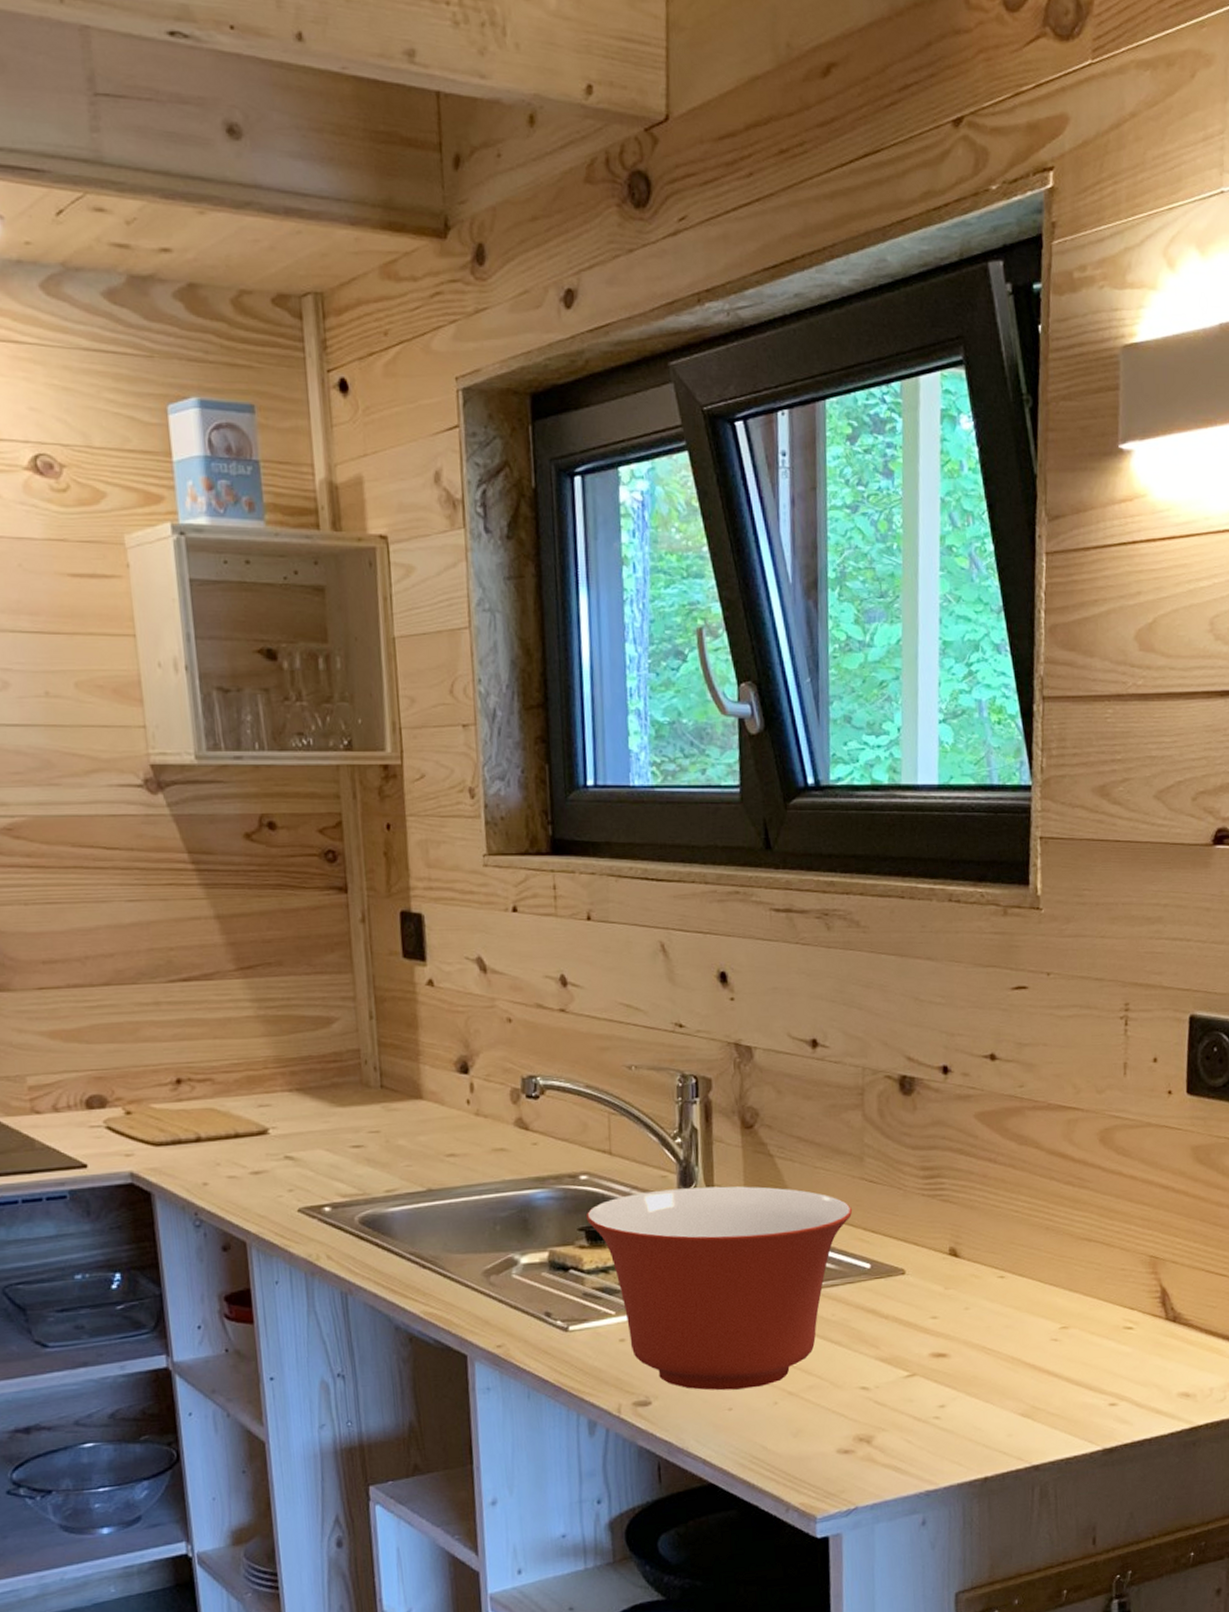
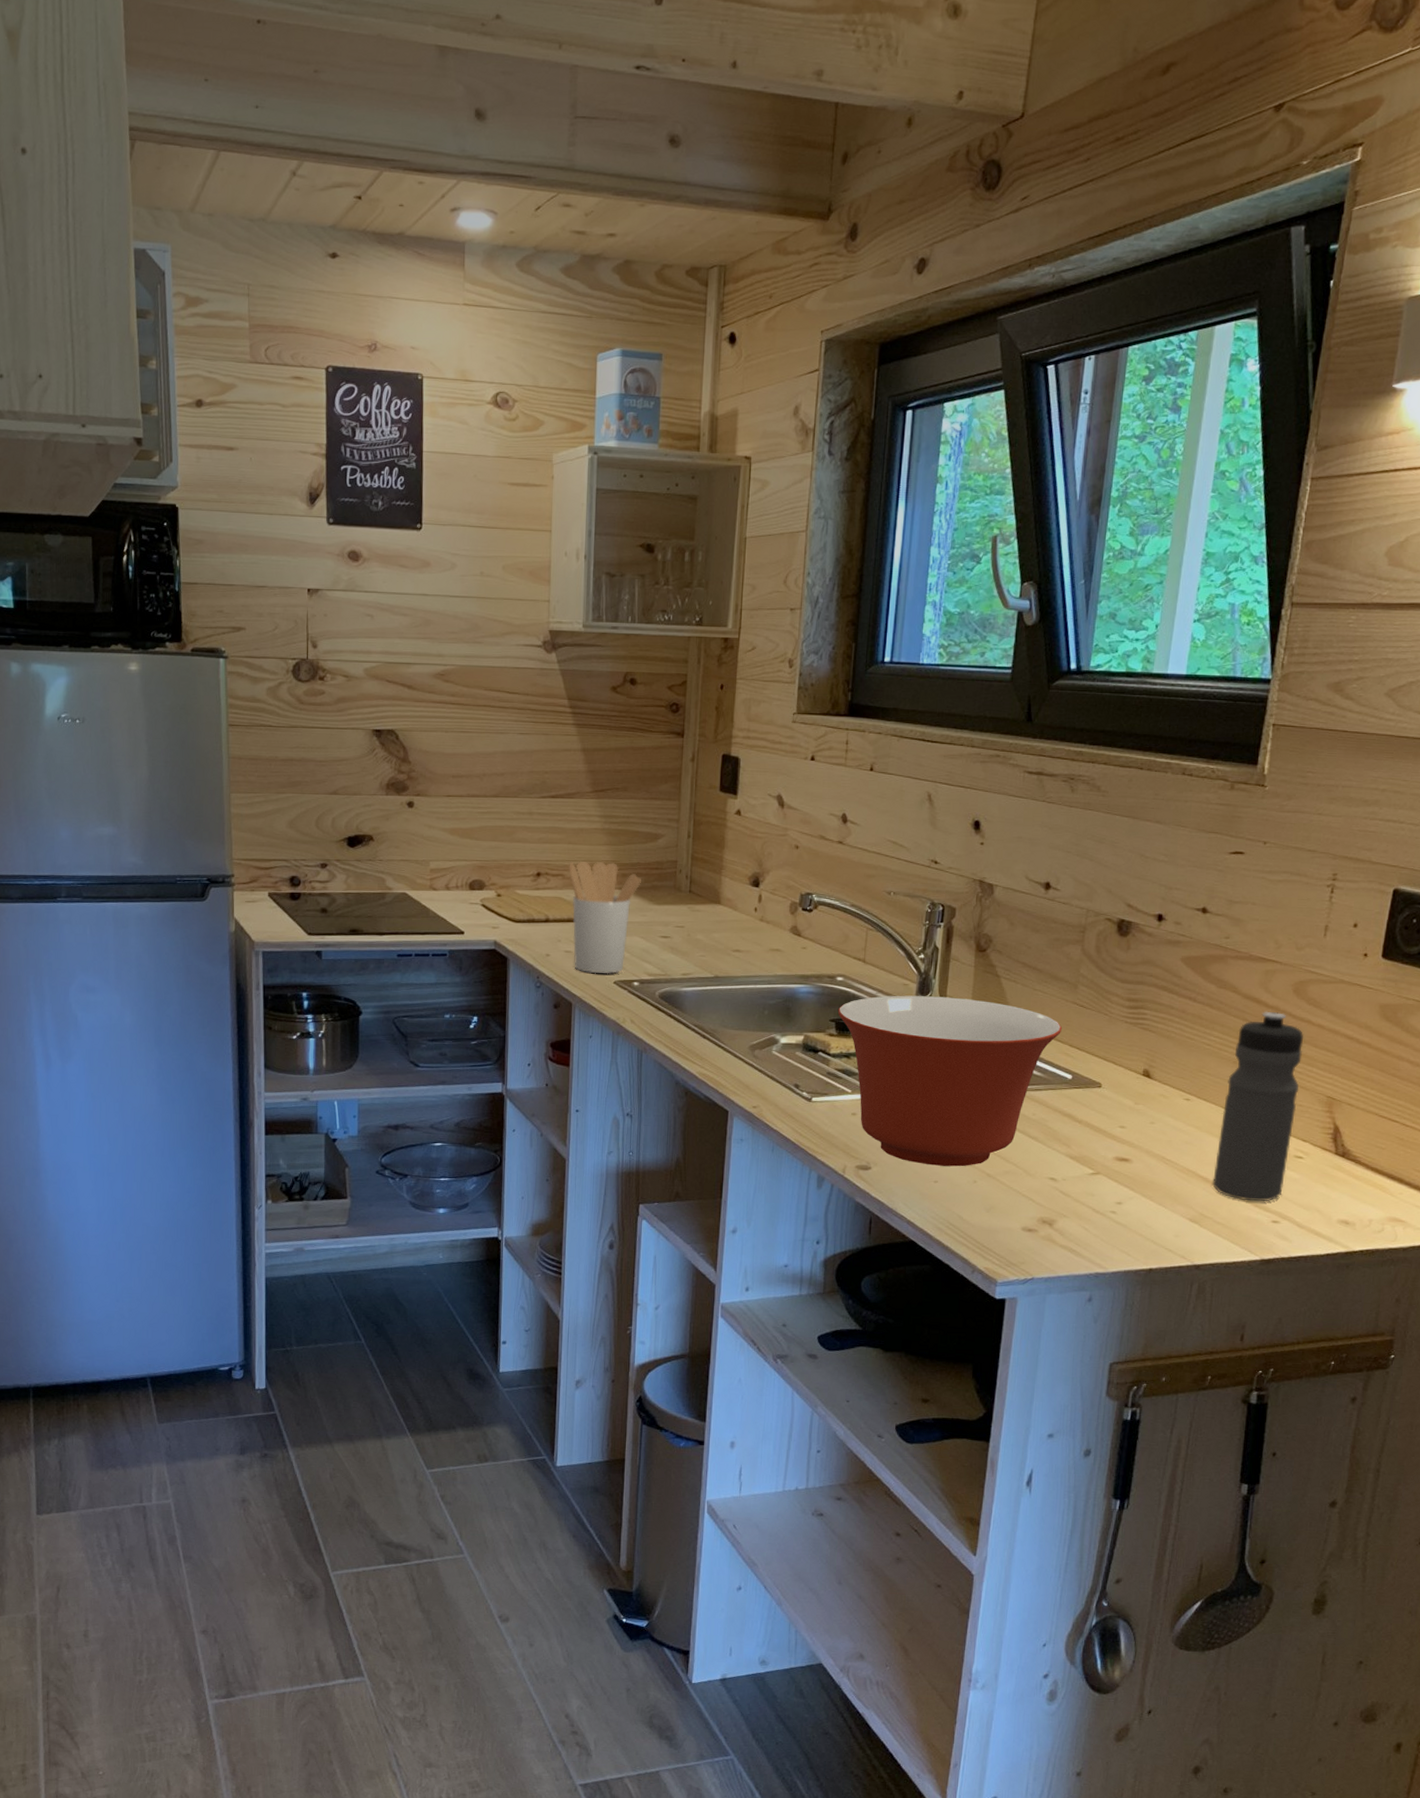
utensil holder: none [218,1058,317,1202] -> present [569,861,641,974]
water bottle: none [1039,1166,1120,1386] -> present [1211,1011,1304,1202]

